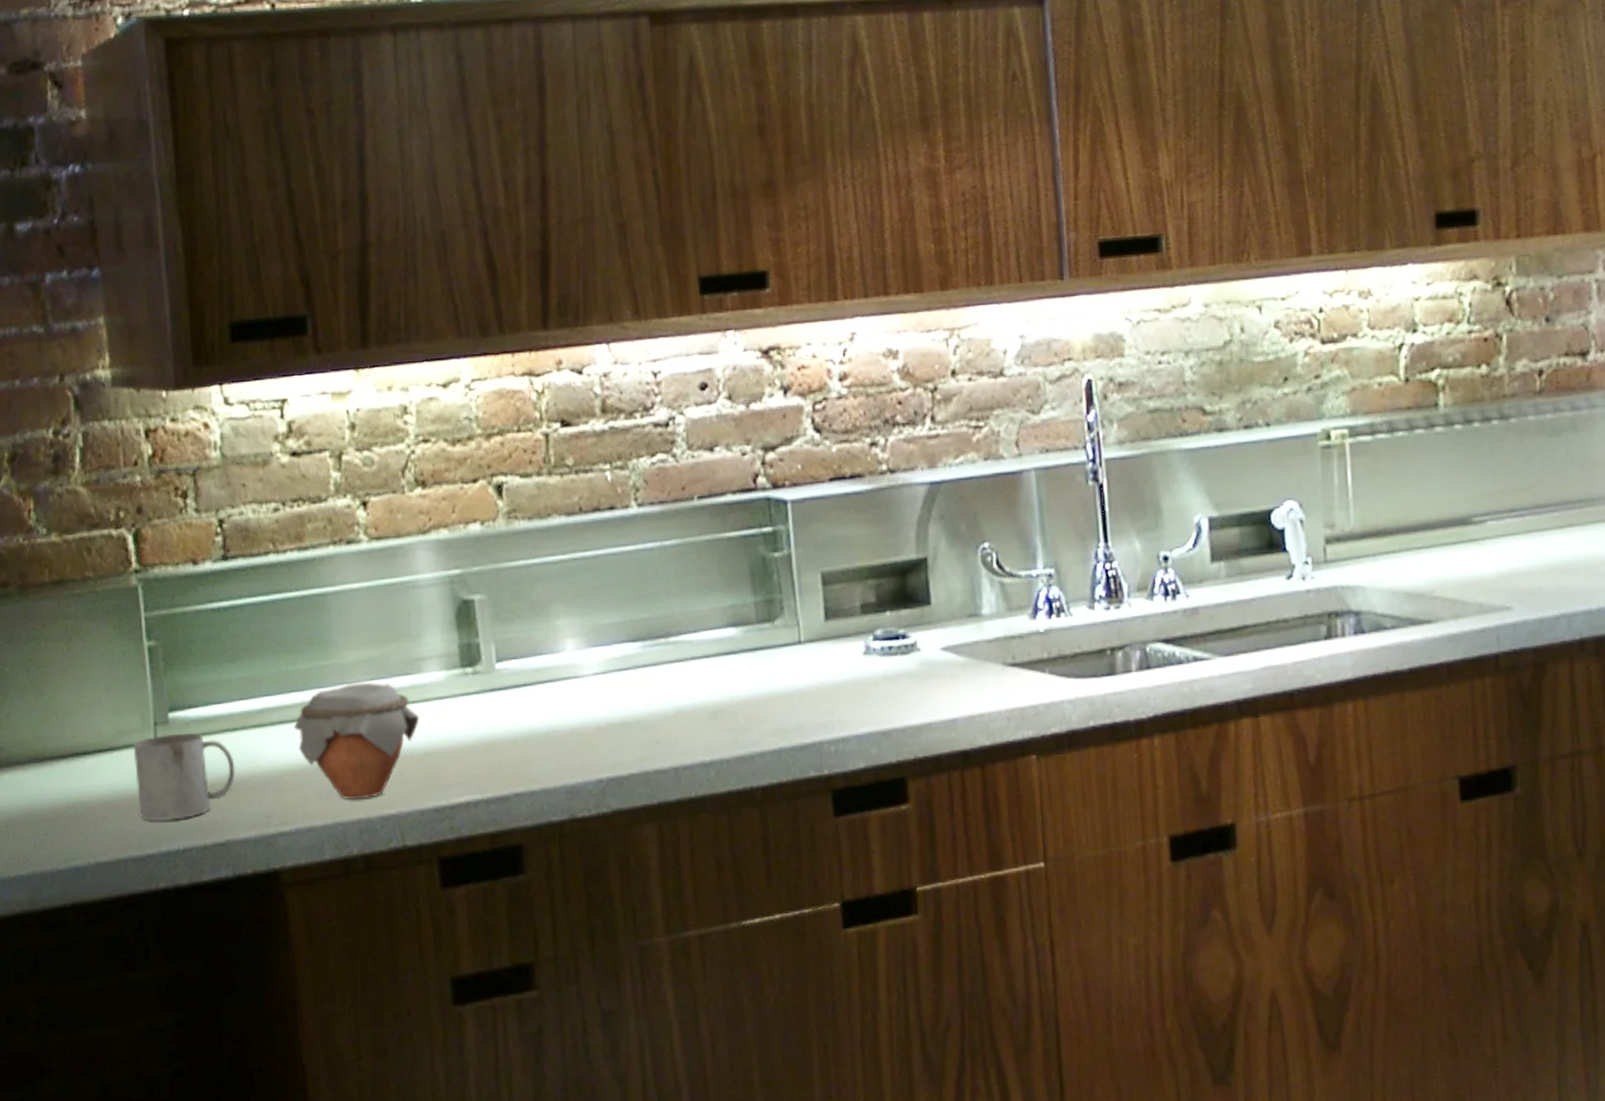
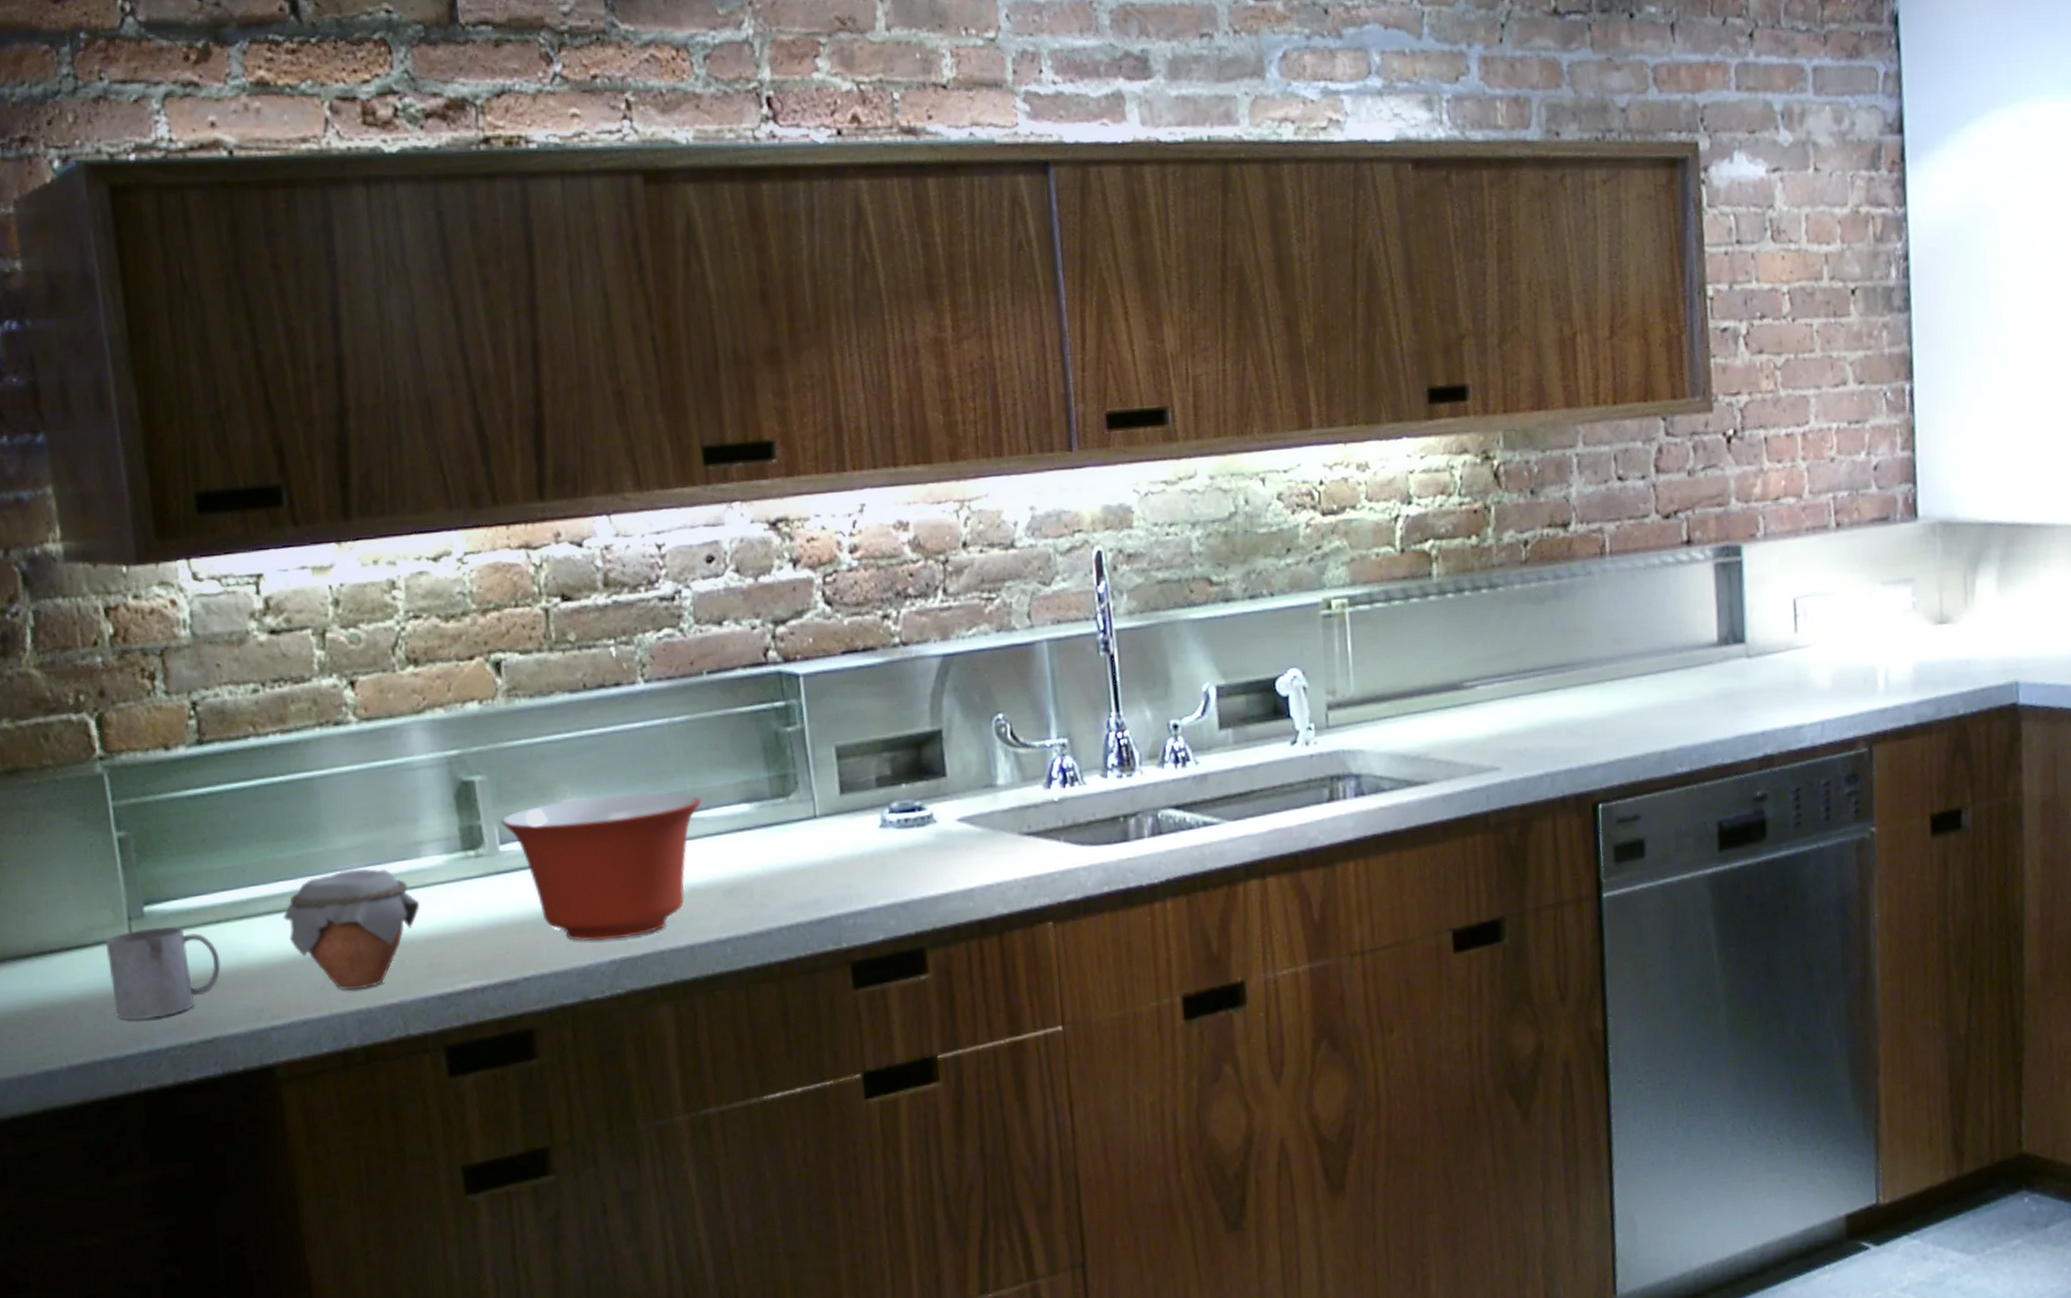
mixing bowl: none [498,614,690,760] -> present [501,791,702,941]

